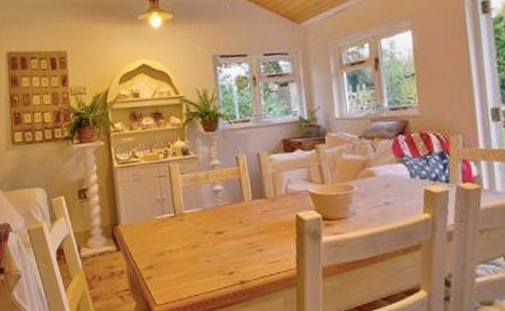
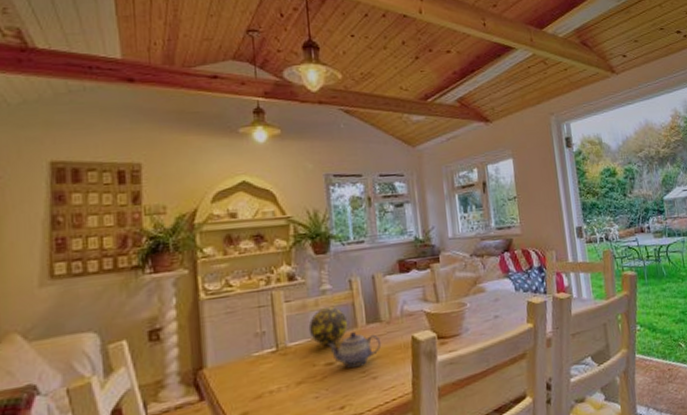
decorative ball: none [200,180,236,216] -> present [308,306,348,346]
teapot: none [217,205,267,238] -> present [328,331,382,368]

